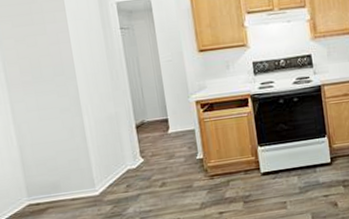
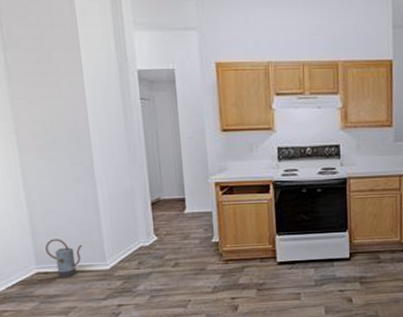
watering can: none [35,169,72,208] -> present [44,238,82,277]

